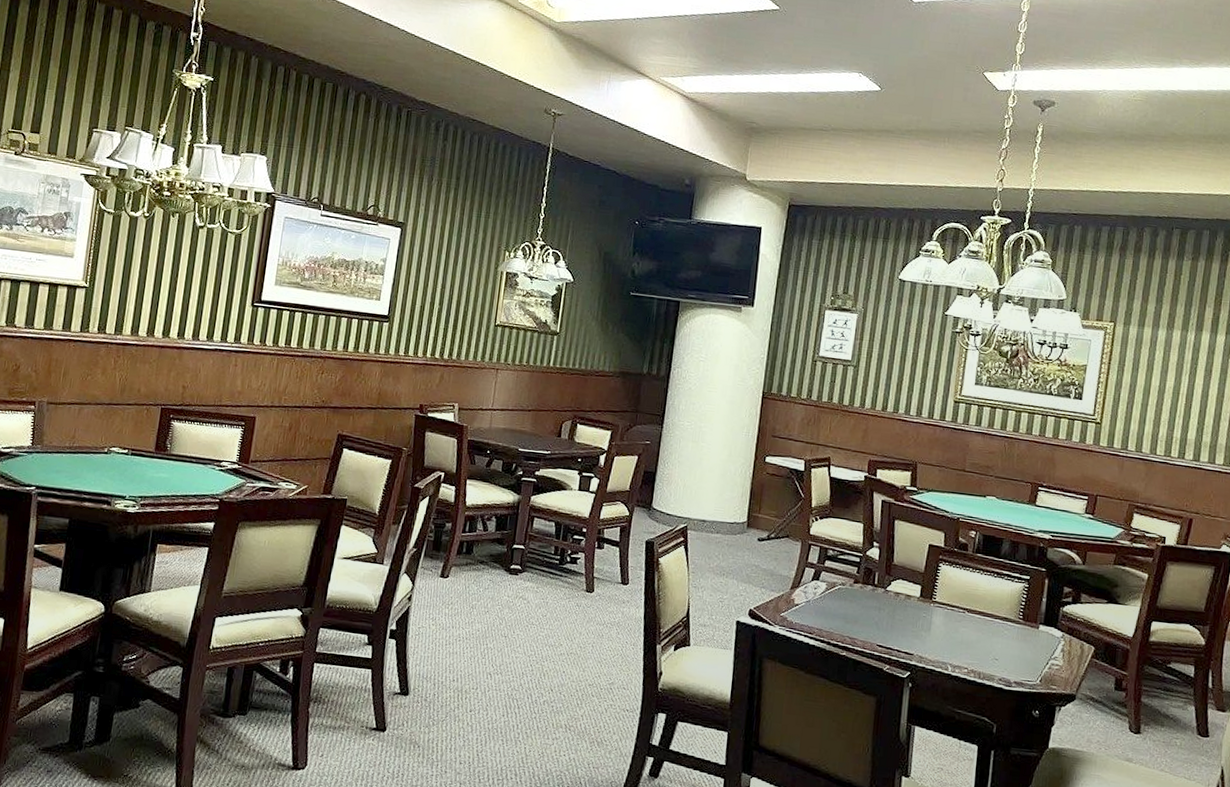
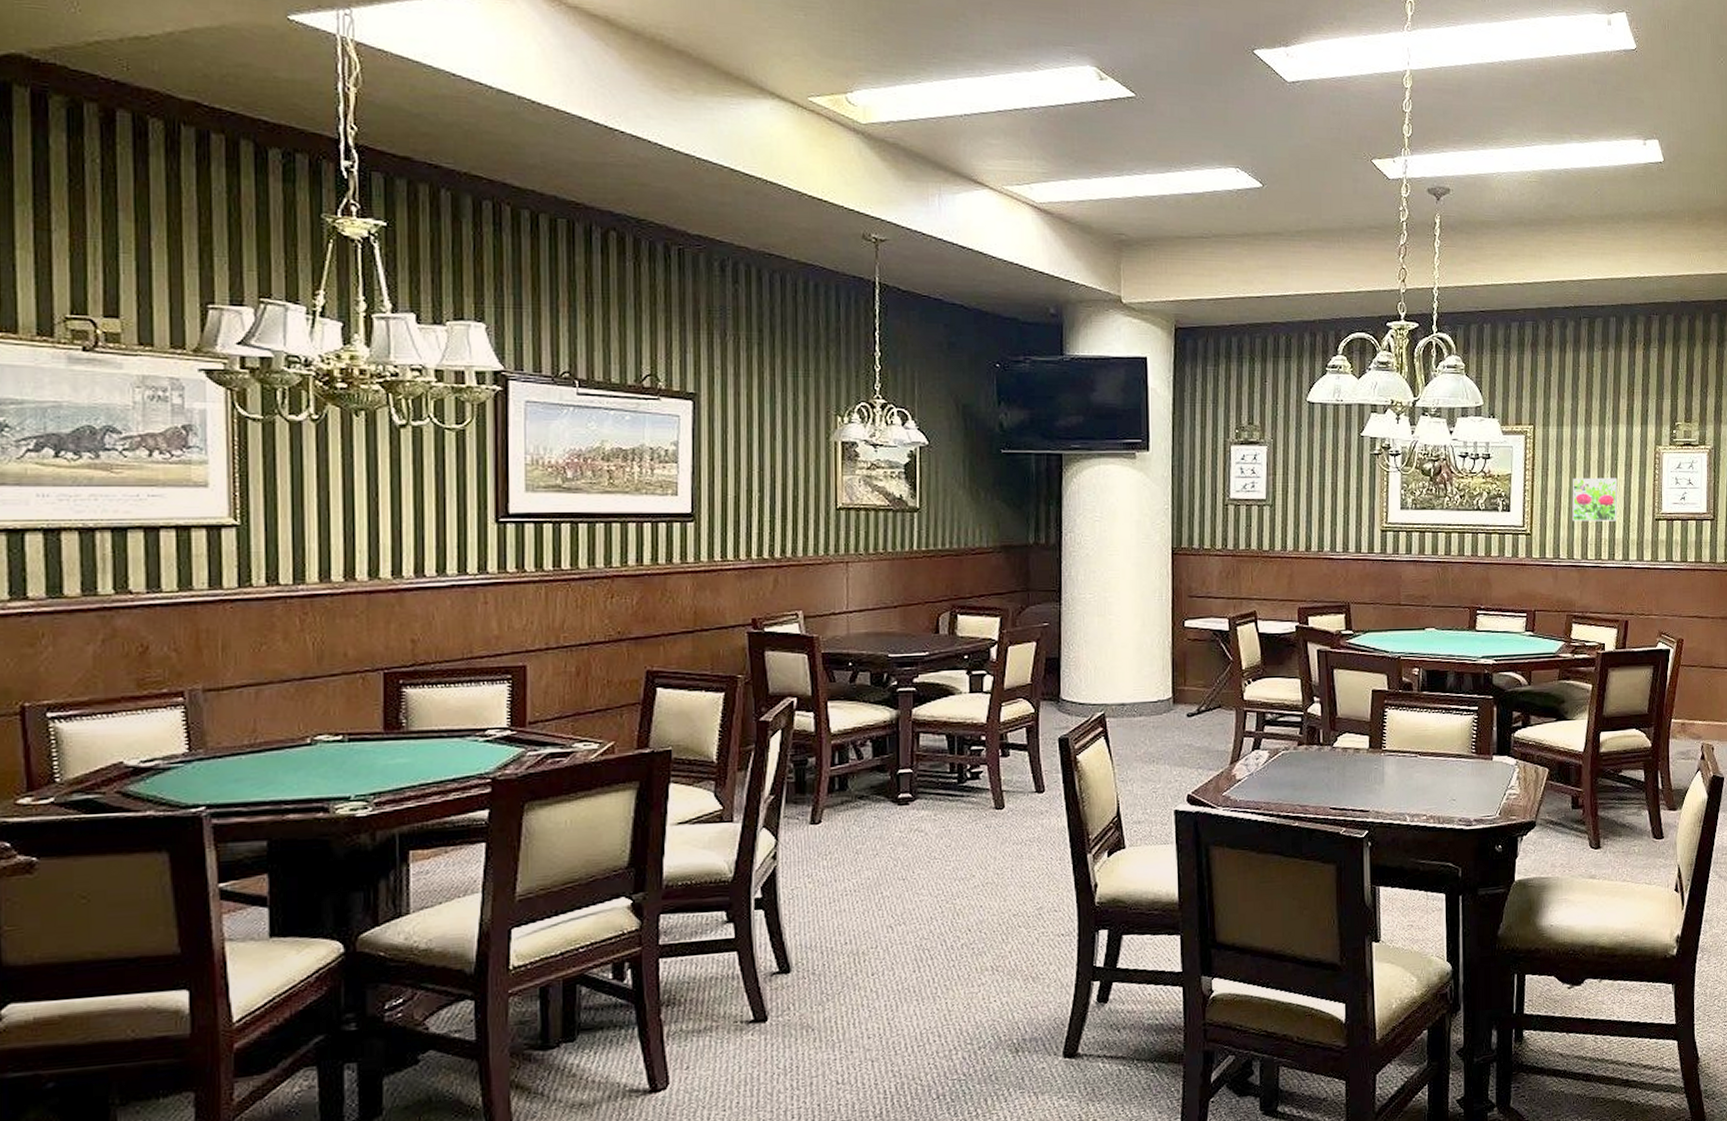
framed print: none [1144,376,1196,422] -> present [1572,477,1618,522]

